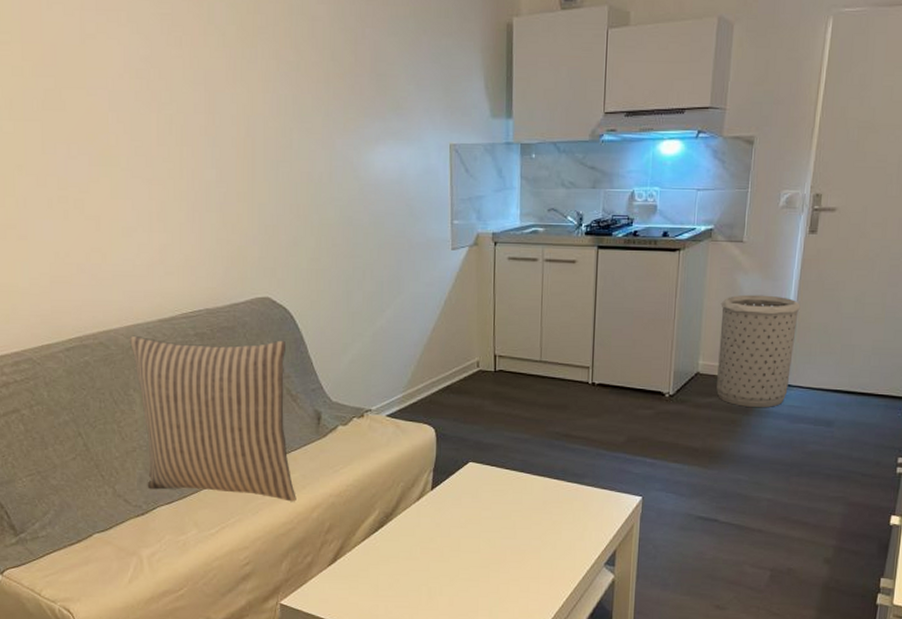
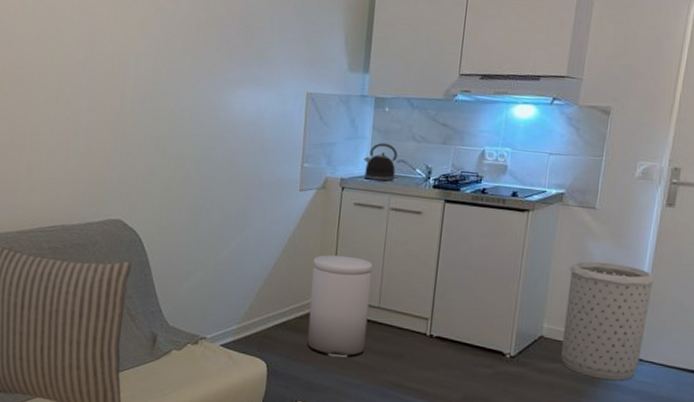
pedal bin: none [471,312,531,416] -> present [307,254,373,359]
kettle: none [514,191,549,233] -> present [364,142,398,182]

